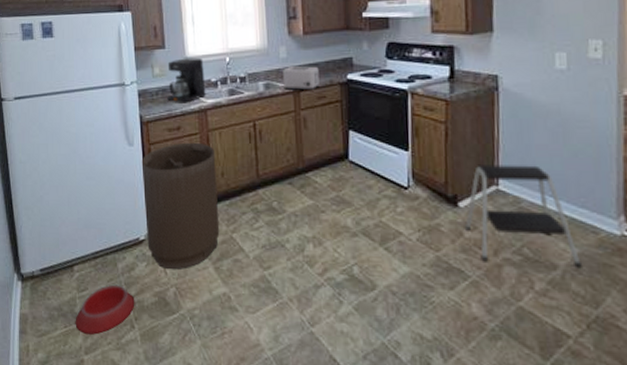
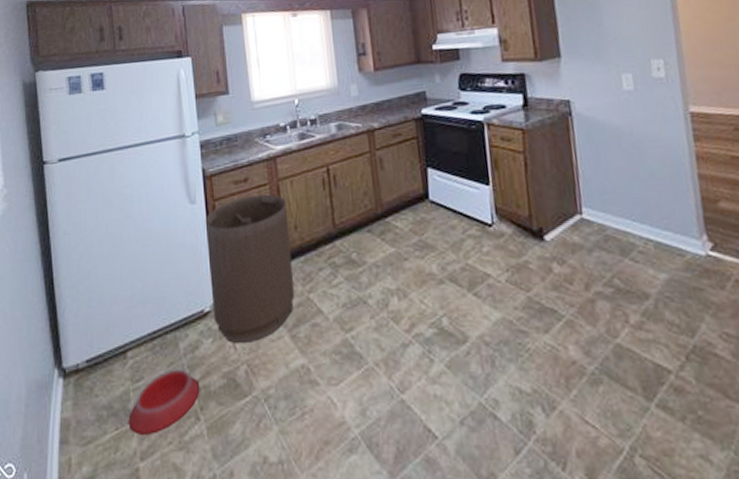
coffee maker: present [167,57,206,103] -> none [232,101,275,152]
toaster: present [283,66,319,91] -> none [355,103,394,130]
step stool: present [464,164,582,267] -> none [552,189,673,298]

